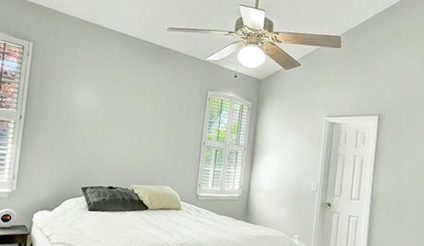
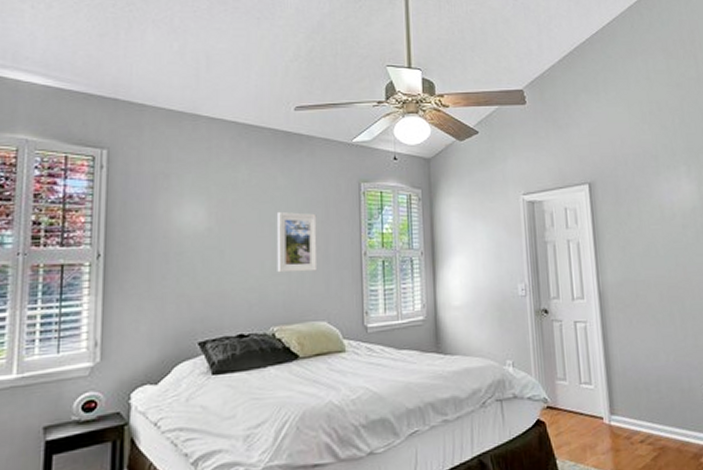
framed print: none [140,103,173,151] -> present [276,211,318,273]

